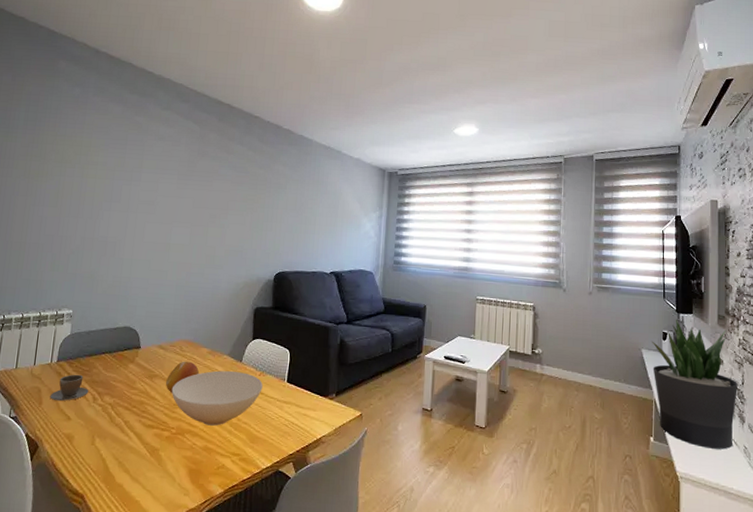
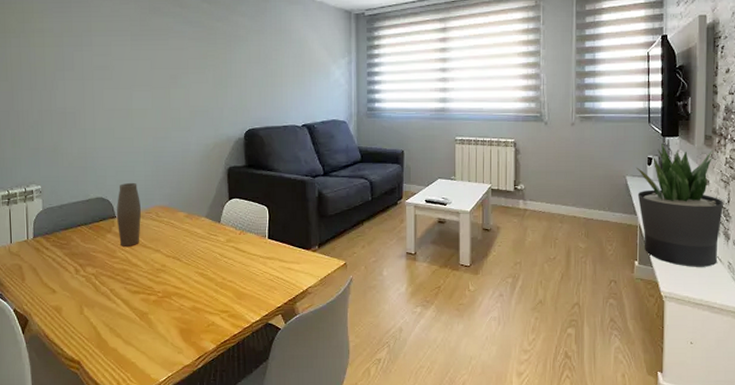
teacup: present [50,374,89,402] -> none [32,248,70,276]
vase: none [140,314,167,379] -> present [116,182,142,247]
fruit: present [165,361,200,393] -> none [145,226,179,259]
bowl: present [171,370,263,426] -> none [152,233,244,286]

